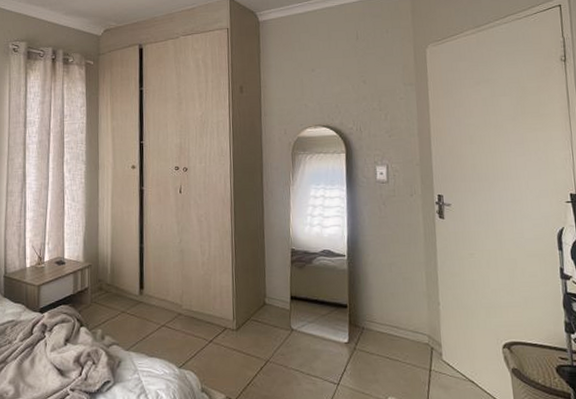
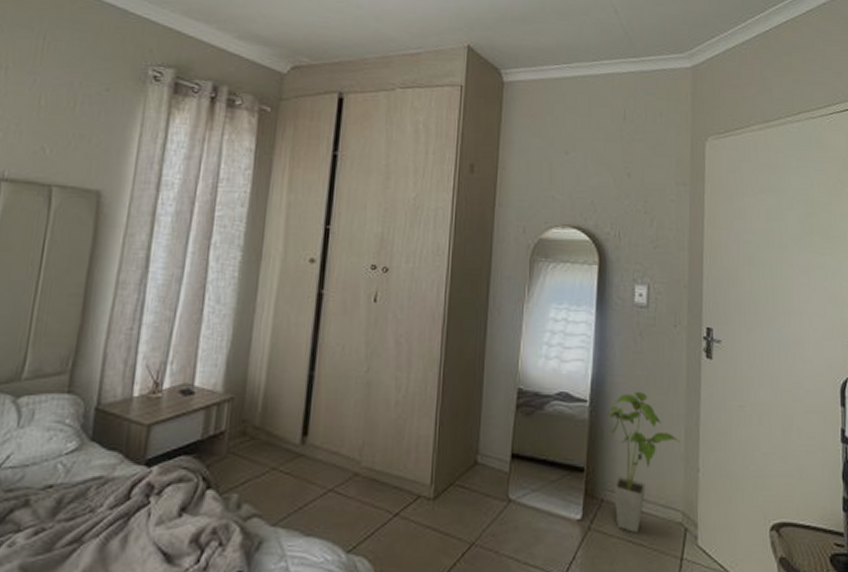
house plant: none [362,246,422,352] -> present [608,391,680,534]

